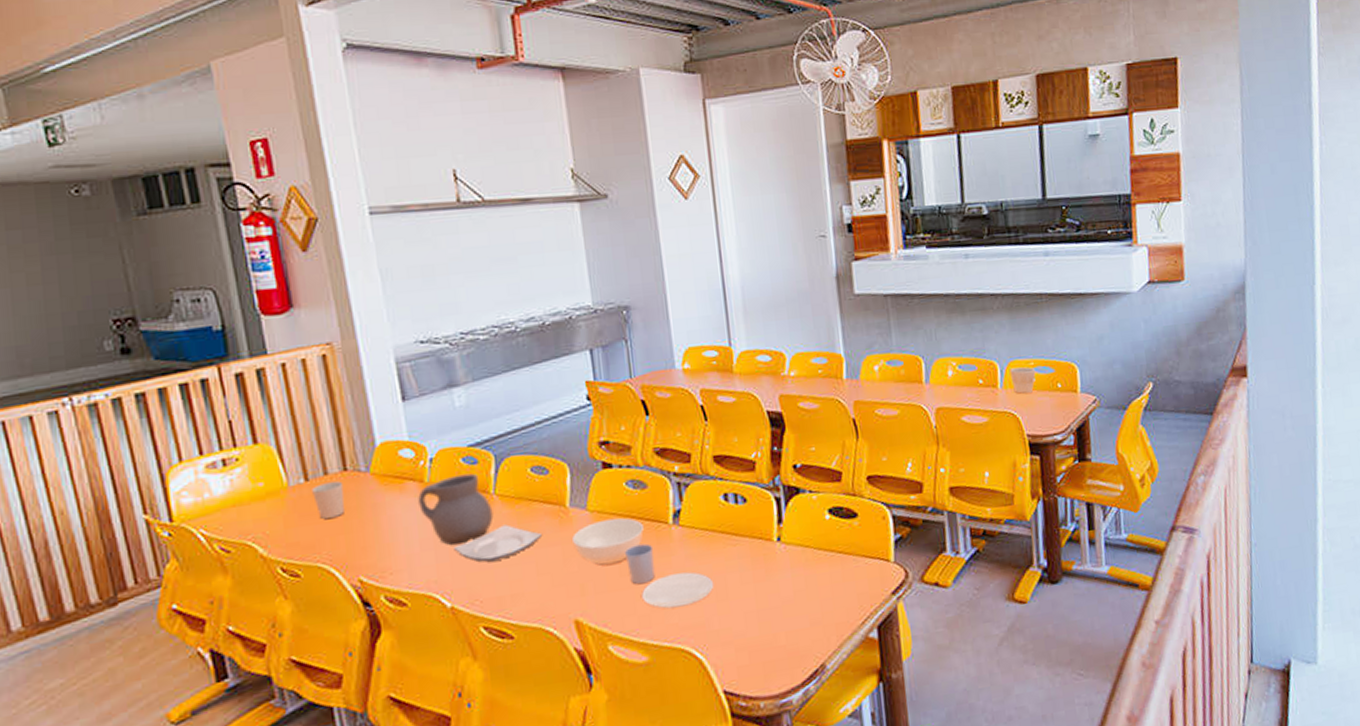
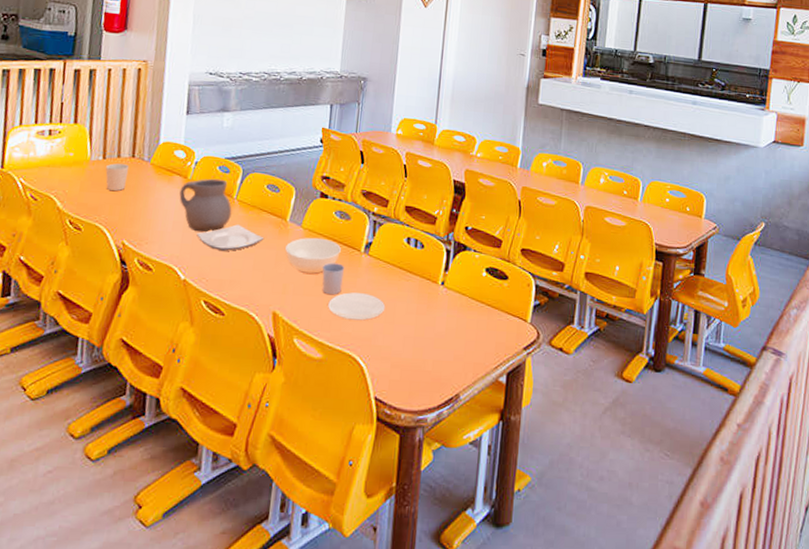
cup: present [1010,367,1036,395] -> none [650,187,671,211]

